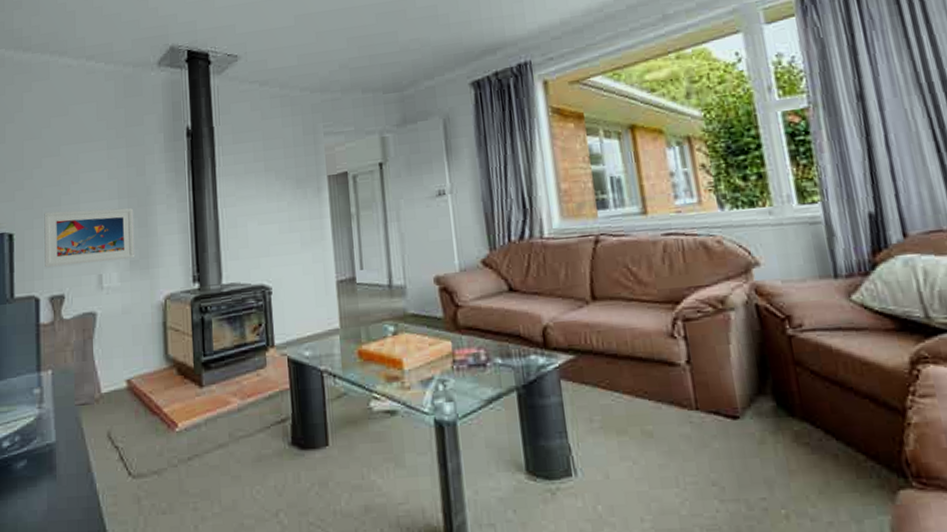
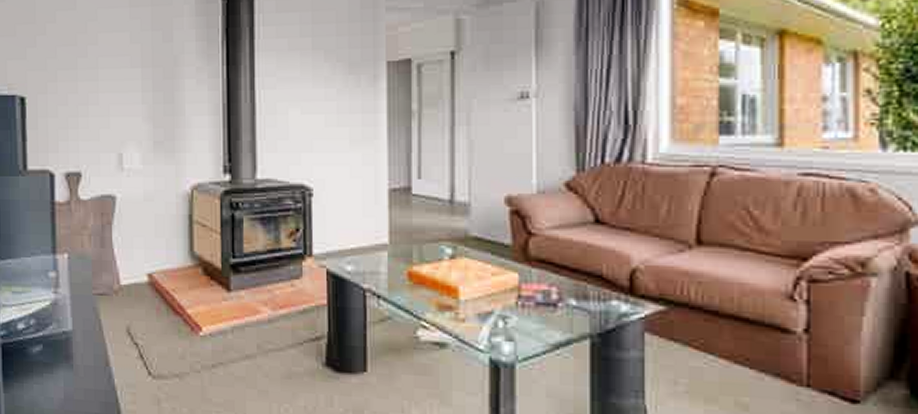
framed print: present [44,208,135,268] -> none [59,75,160,140]

